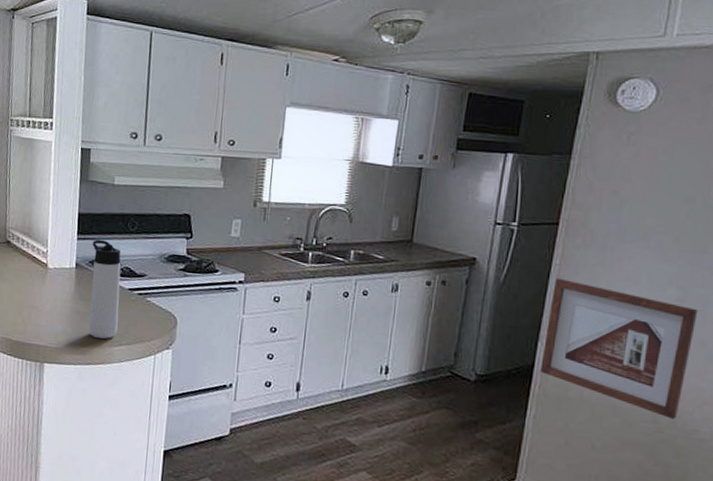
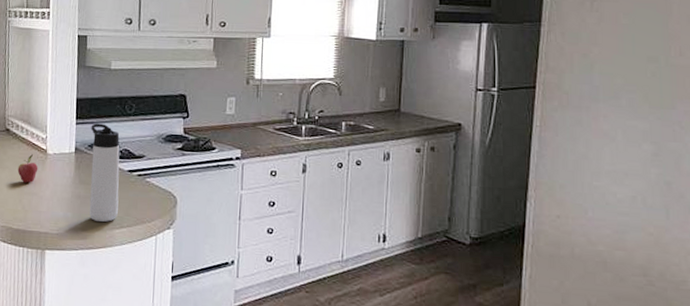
fruit: none [17,267,39,297] -> present [17,154,38,183]
picture frame: present [540,278,698,419] -> none [531,139,673,271]

